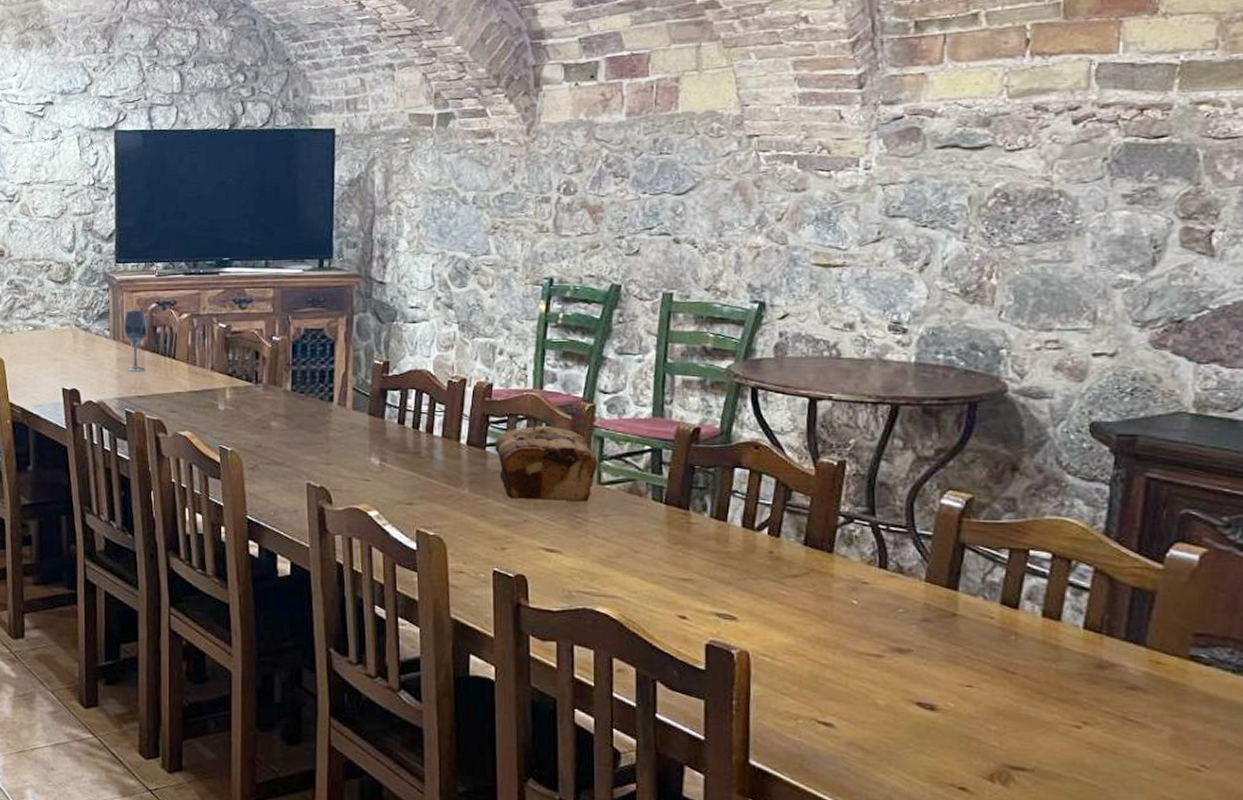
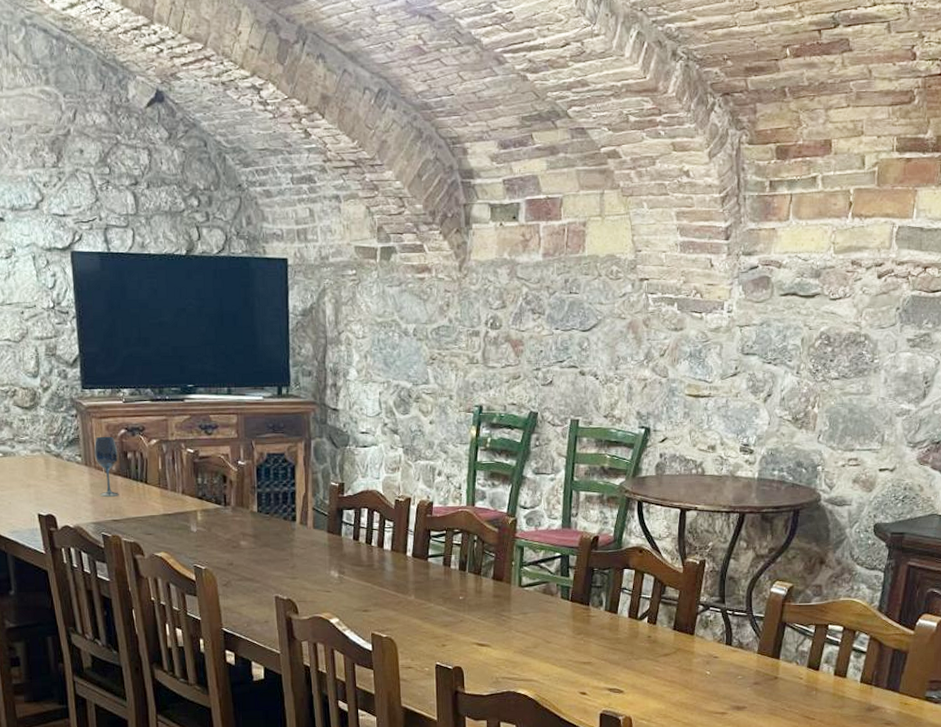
bread loaf: present [495,426,598,501] -> none [435,538,519,603]

